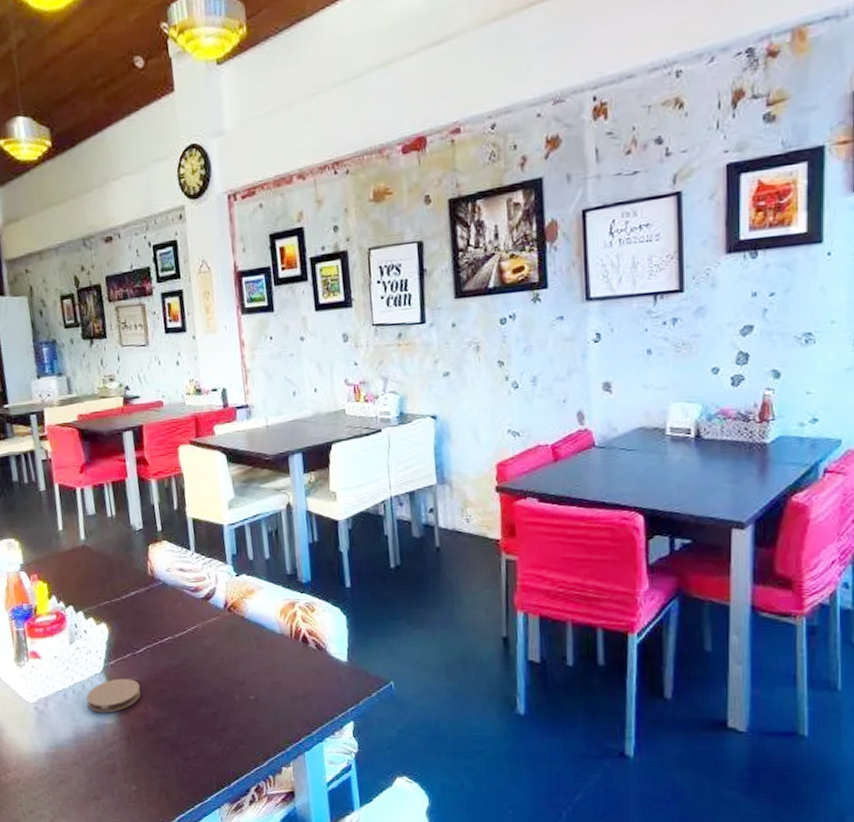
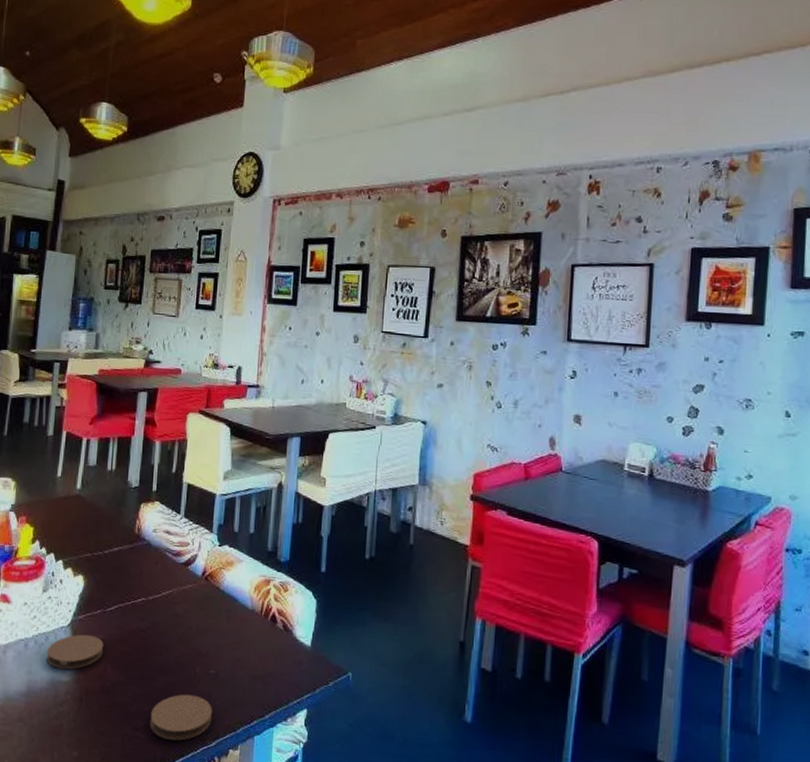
coaster: none [198,721,260,765] -> present [149,694,212,741]

